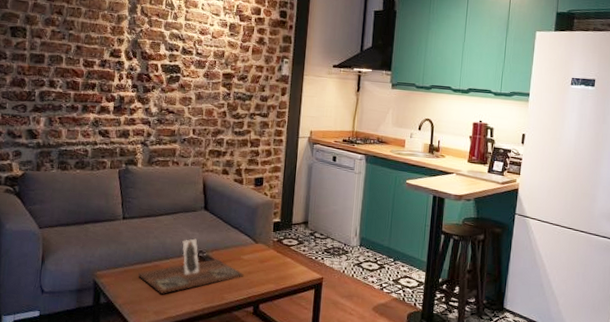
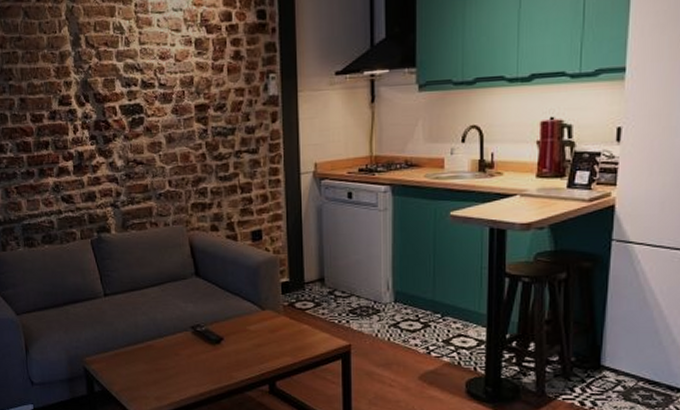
decorative tray: present [138,238,244,294] -> none [131,311,252,377]

